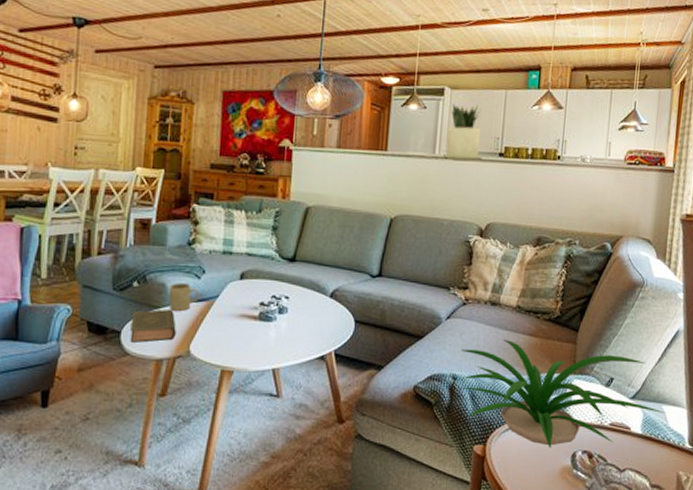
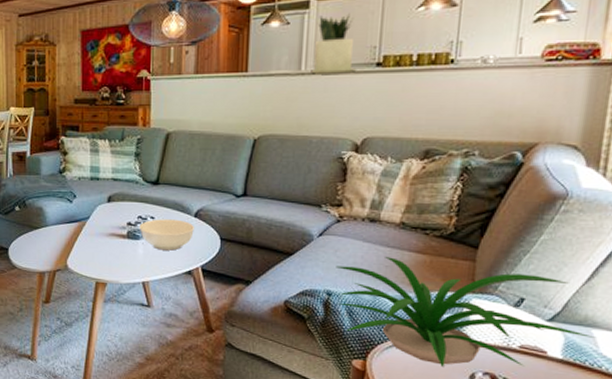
book: present [130,309,176,343] -> none [16,229,54,258]
mug: present [168,283,200,311] -> none [45,206,72,231]
bowl: none [272,299,329,334] -> present [139,219,194,251]

